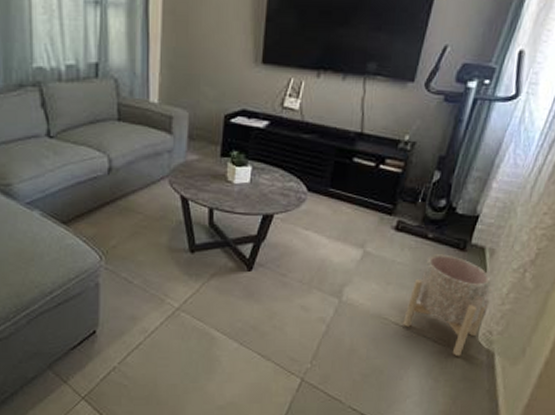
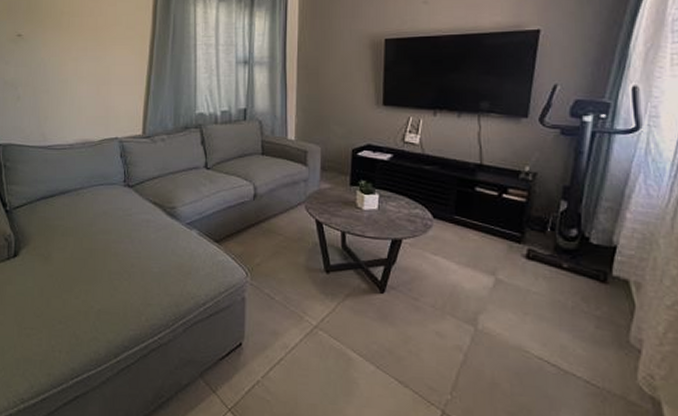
planter: present [403,254,491,357] -> none [547,285,644,403]

